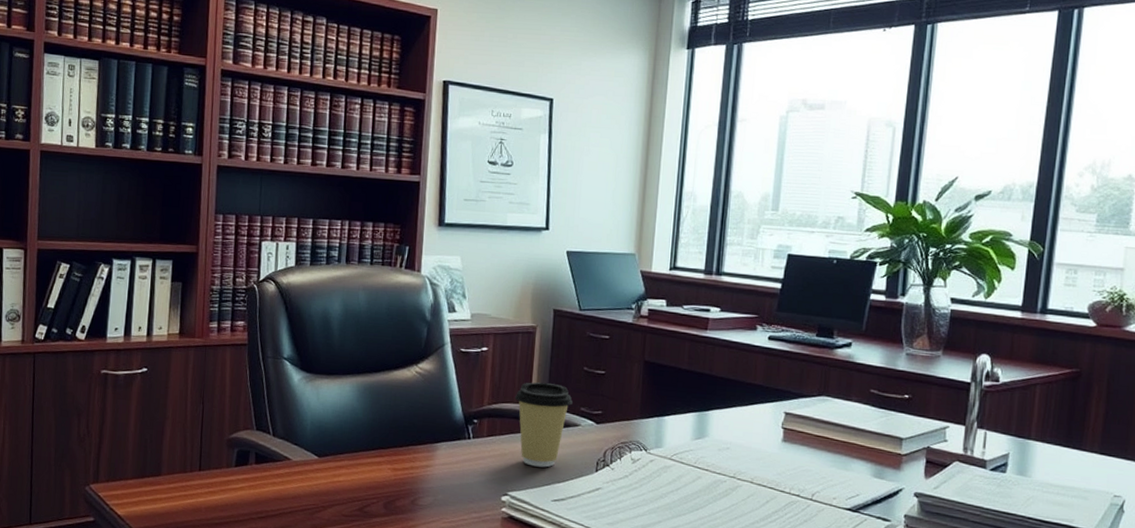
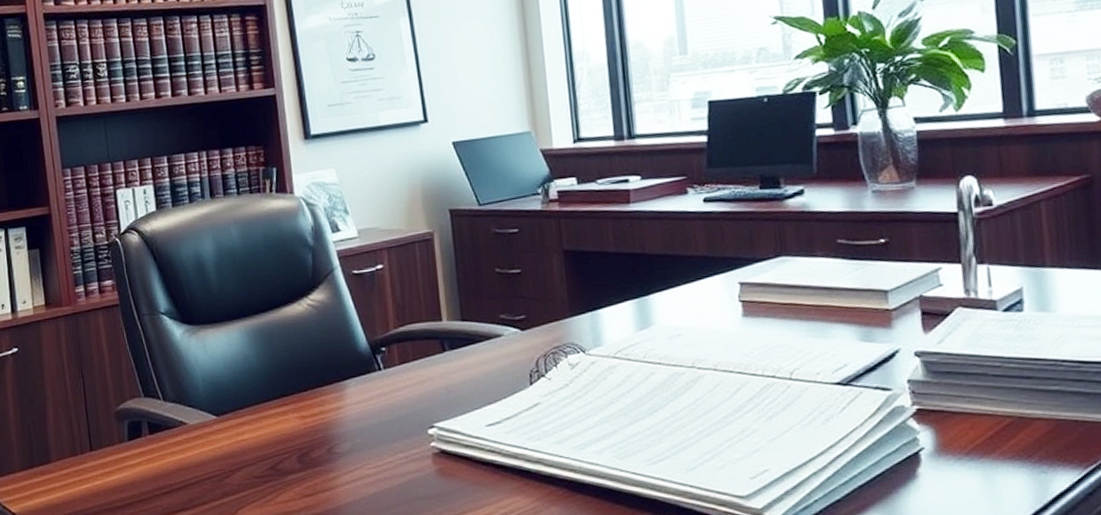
coffee cup: present [514,382,573,468] -> none [422,293,490,390]

